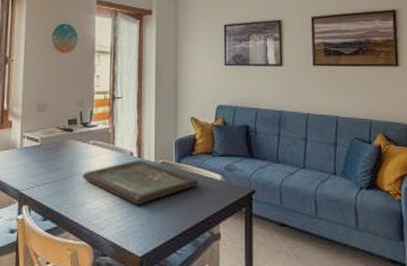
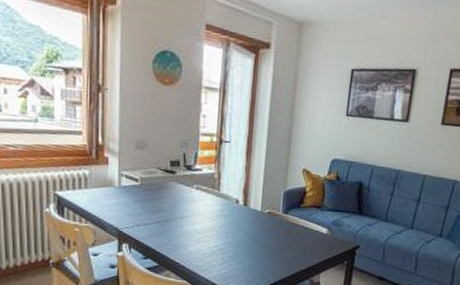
board game: present [82,160,198,204] -> none [184,208,304,251]

